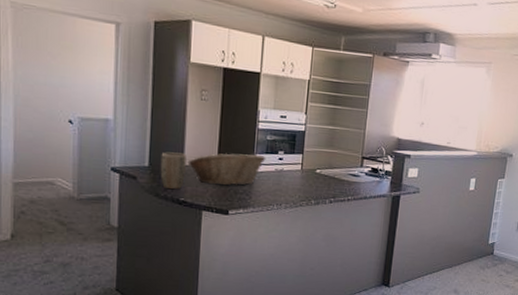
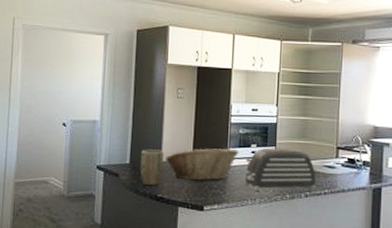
toaster: none [272,155,341,197] -> present [245,147,316,191]

